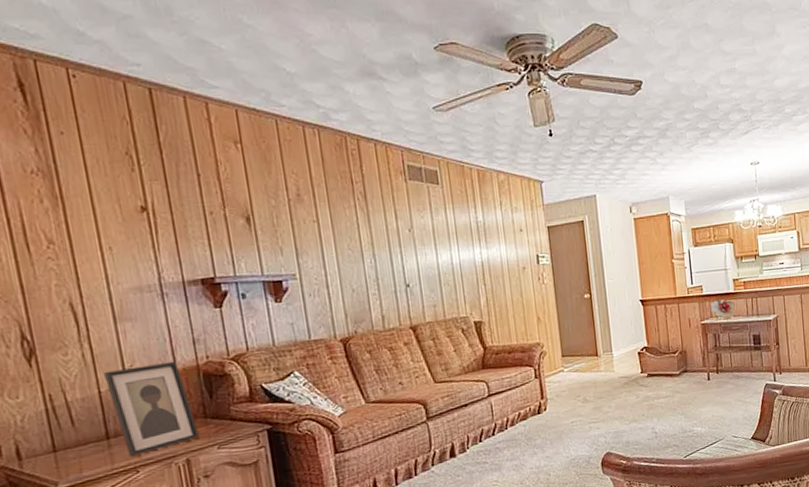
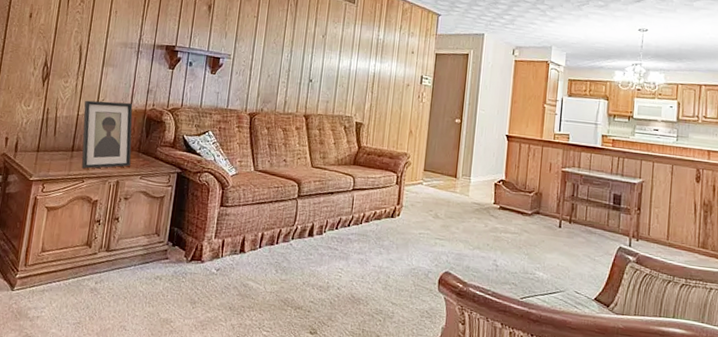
flower bouquet: present [710,299,735,320] -> none [573,151,600,173]

